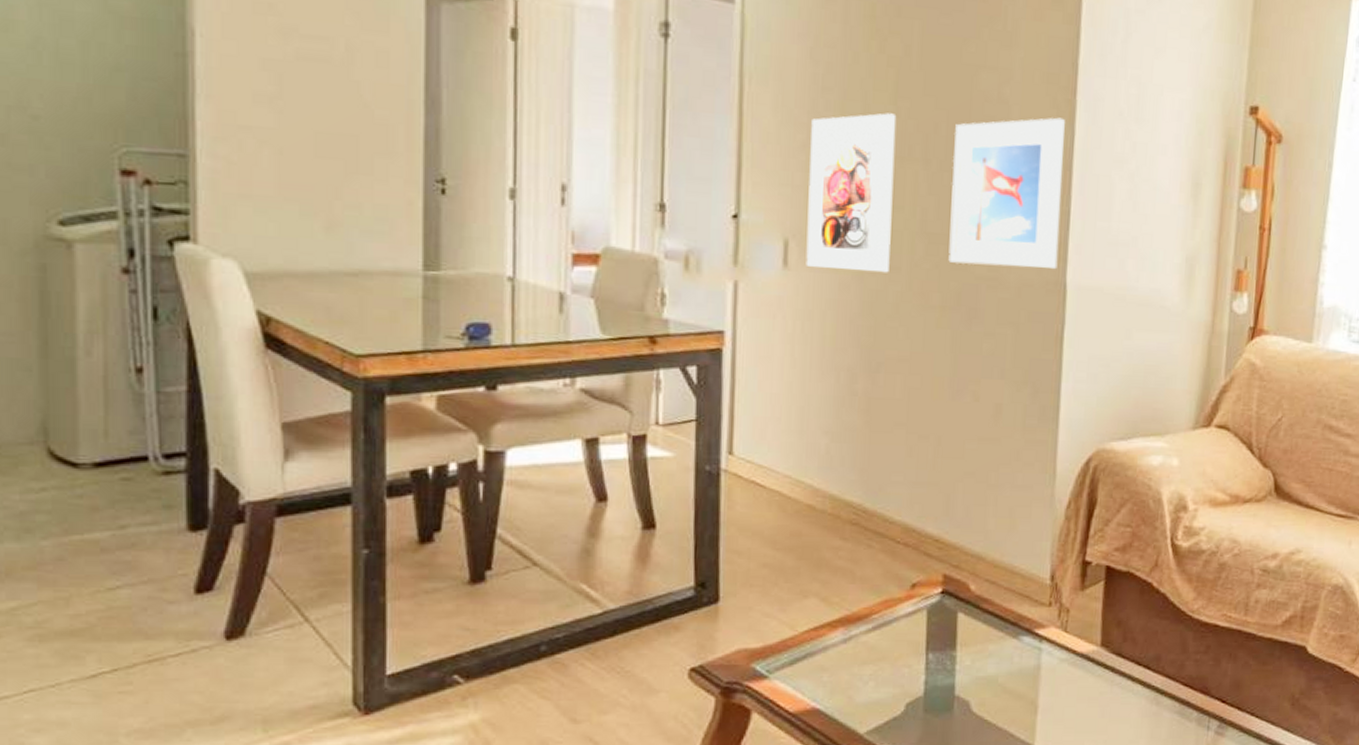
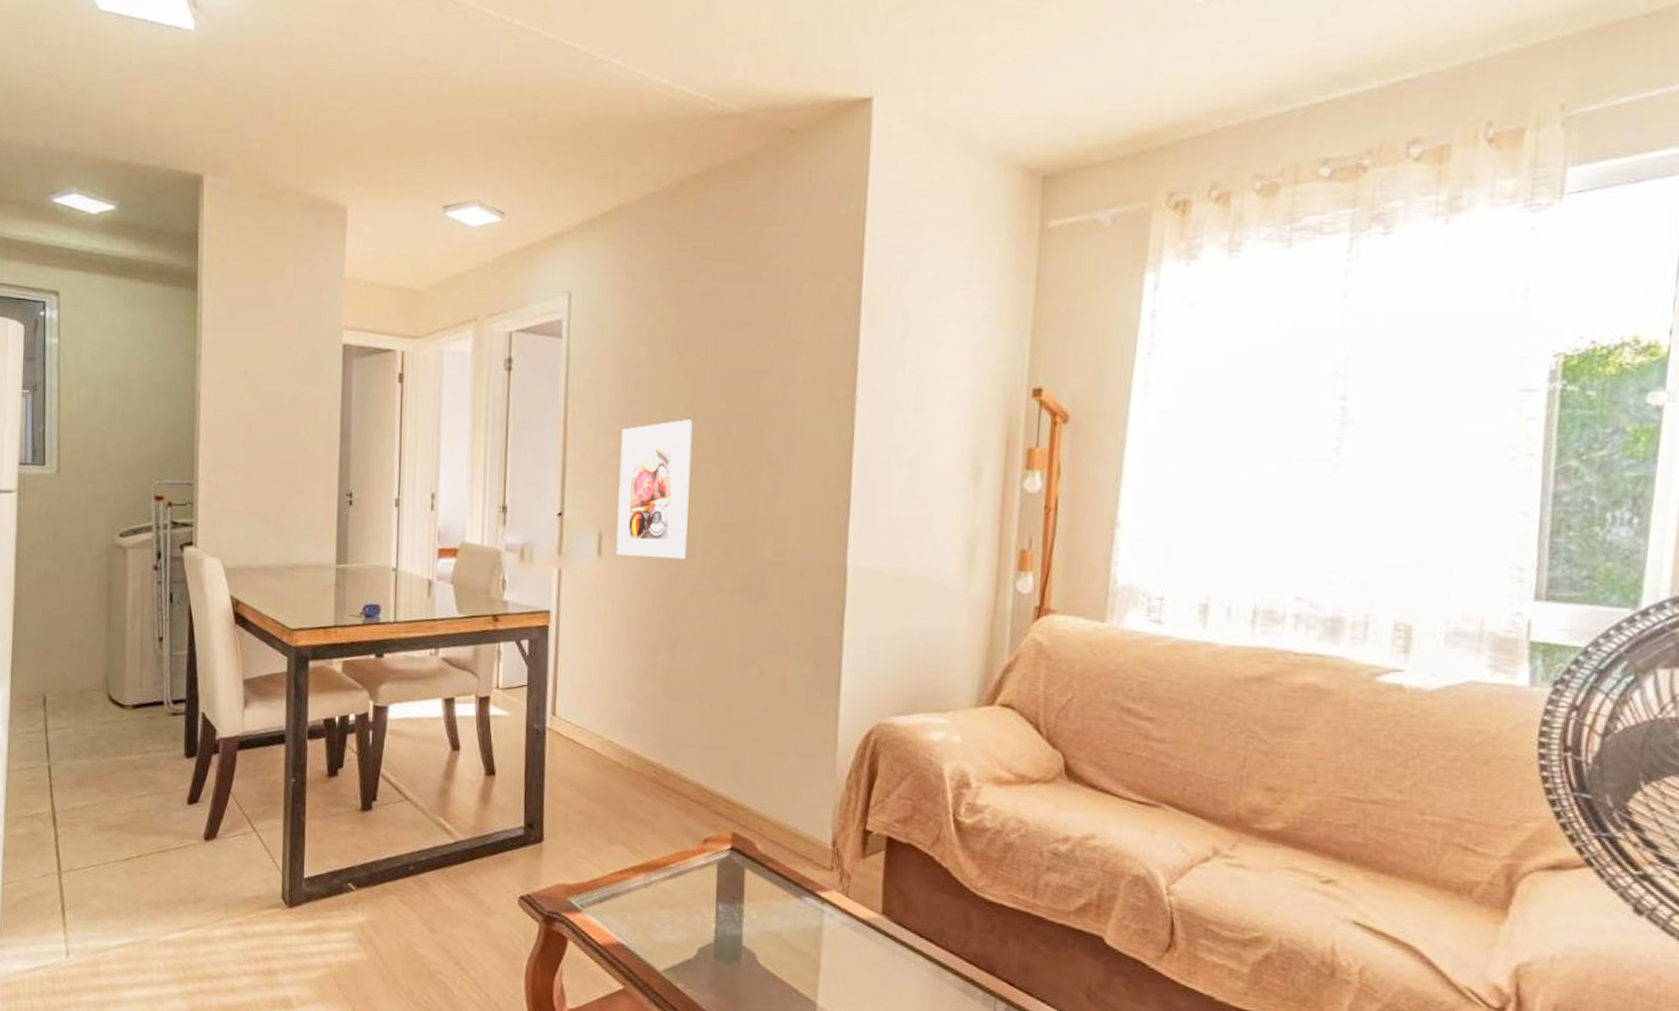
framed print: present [948,117,1065,270] -> none [737,413,845,553]

